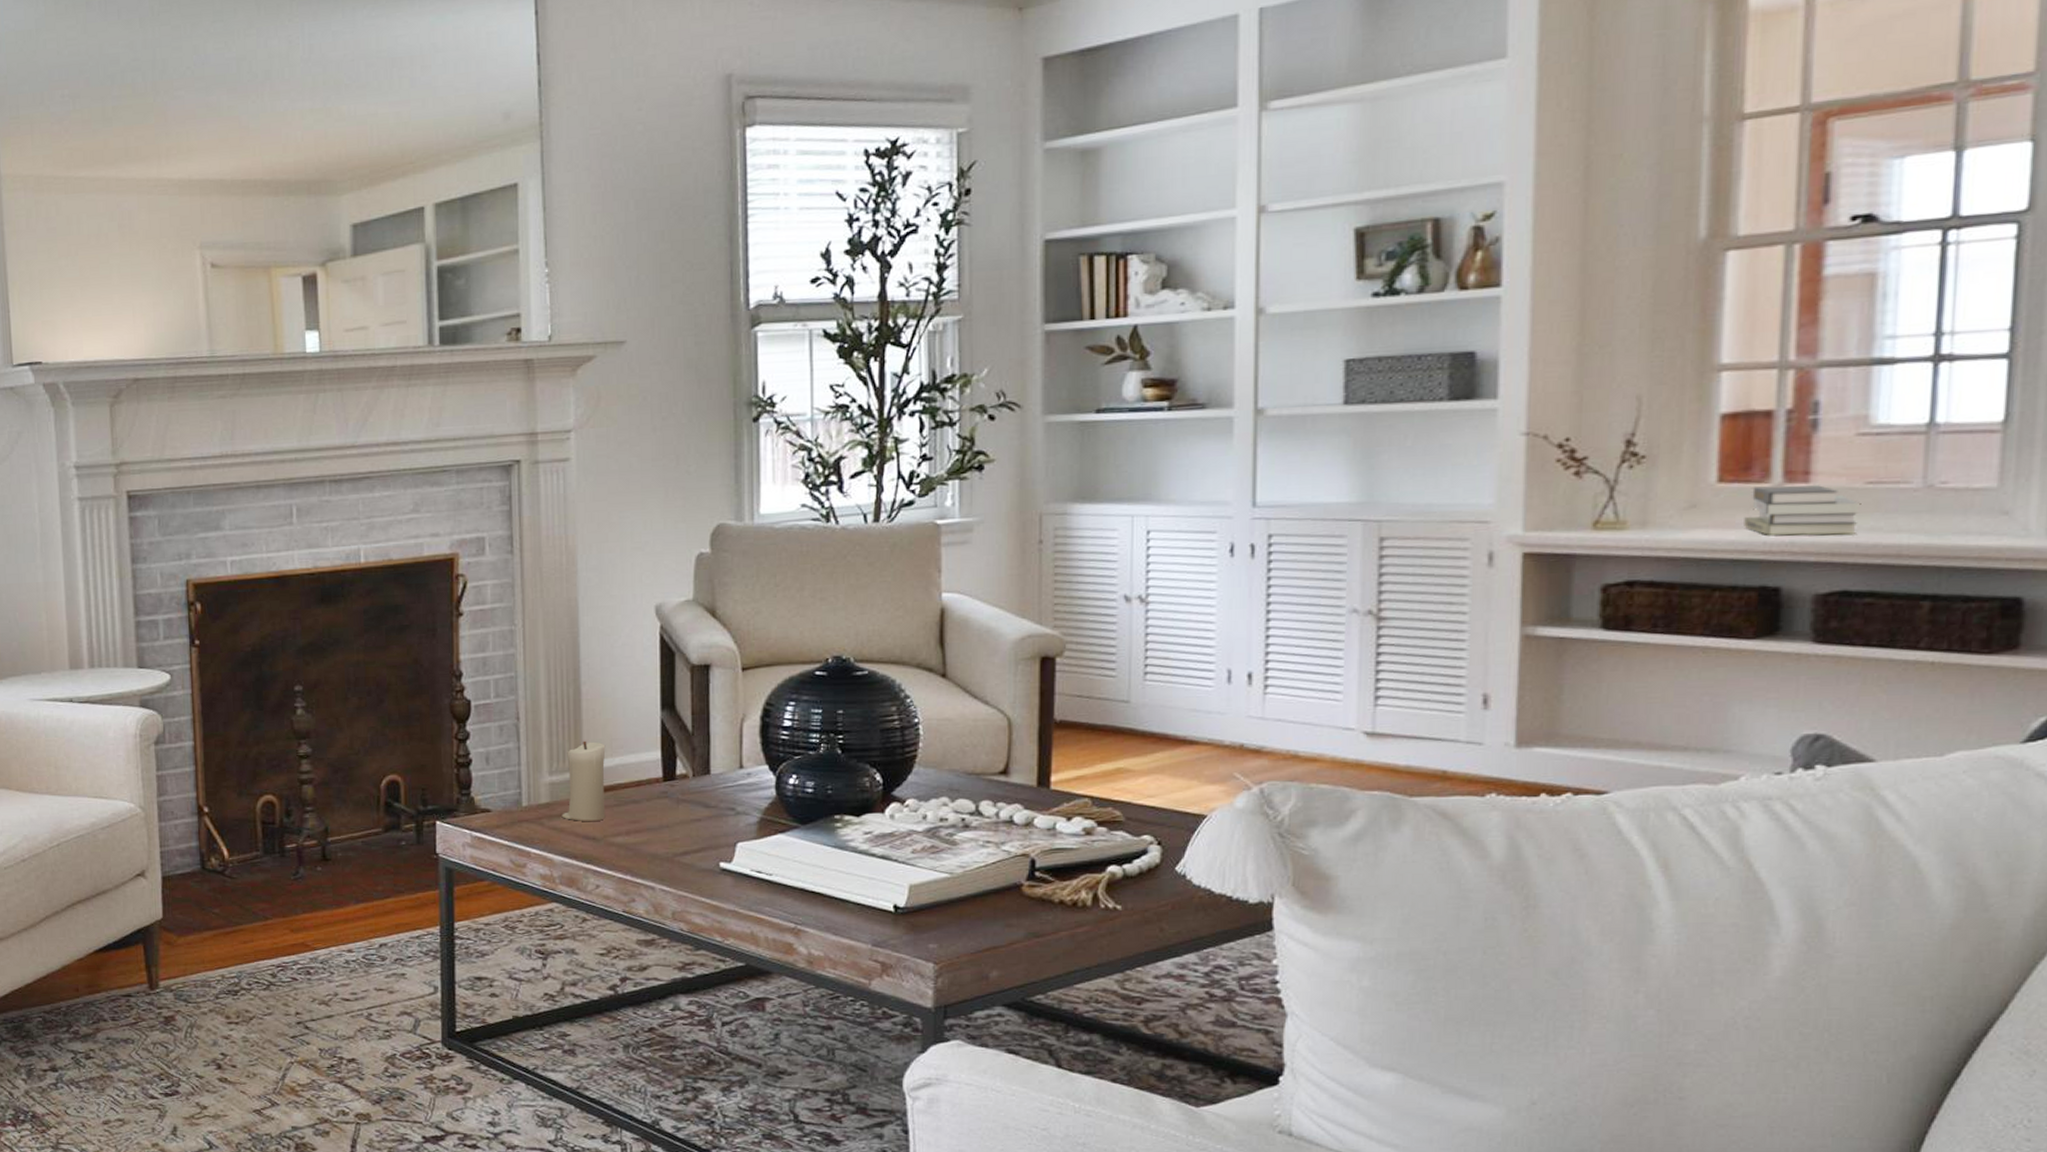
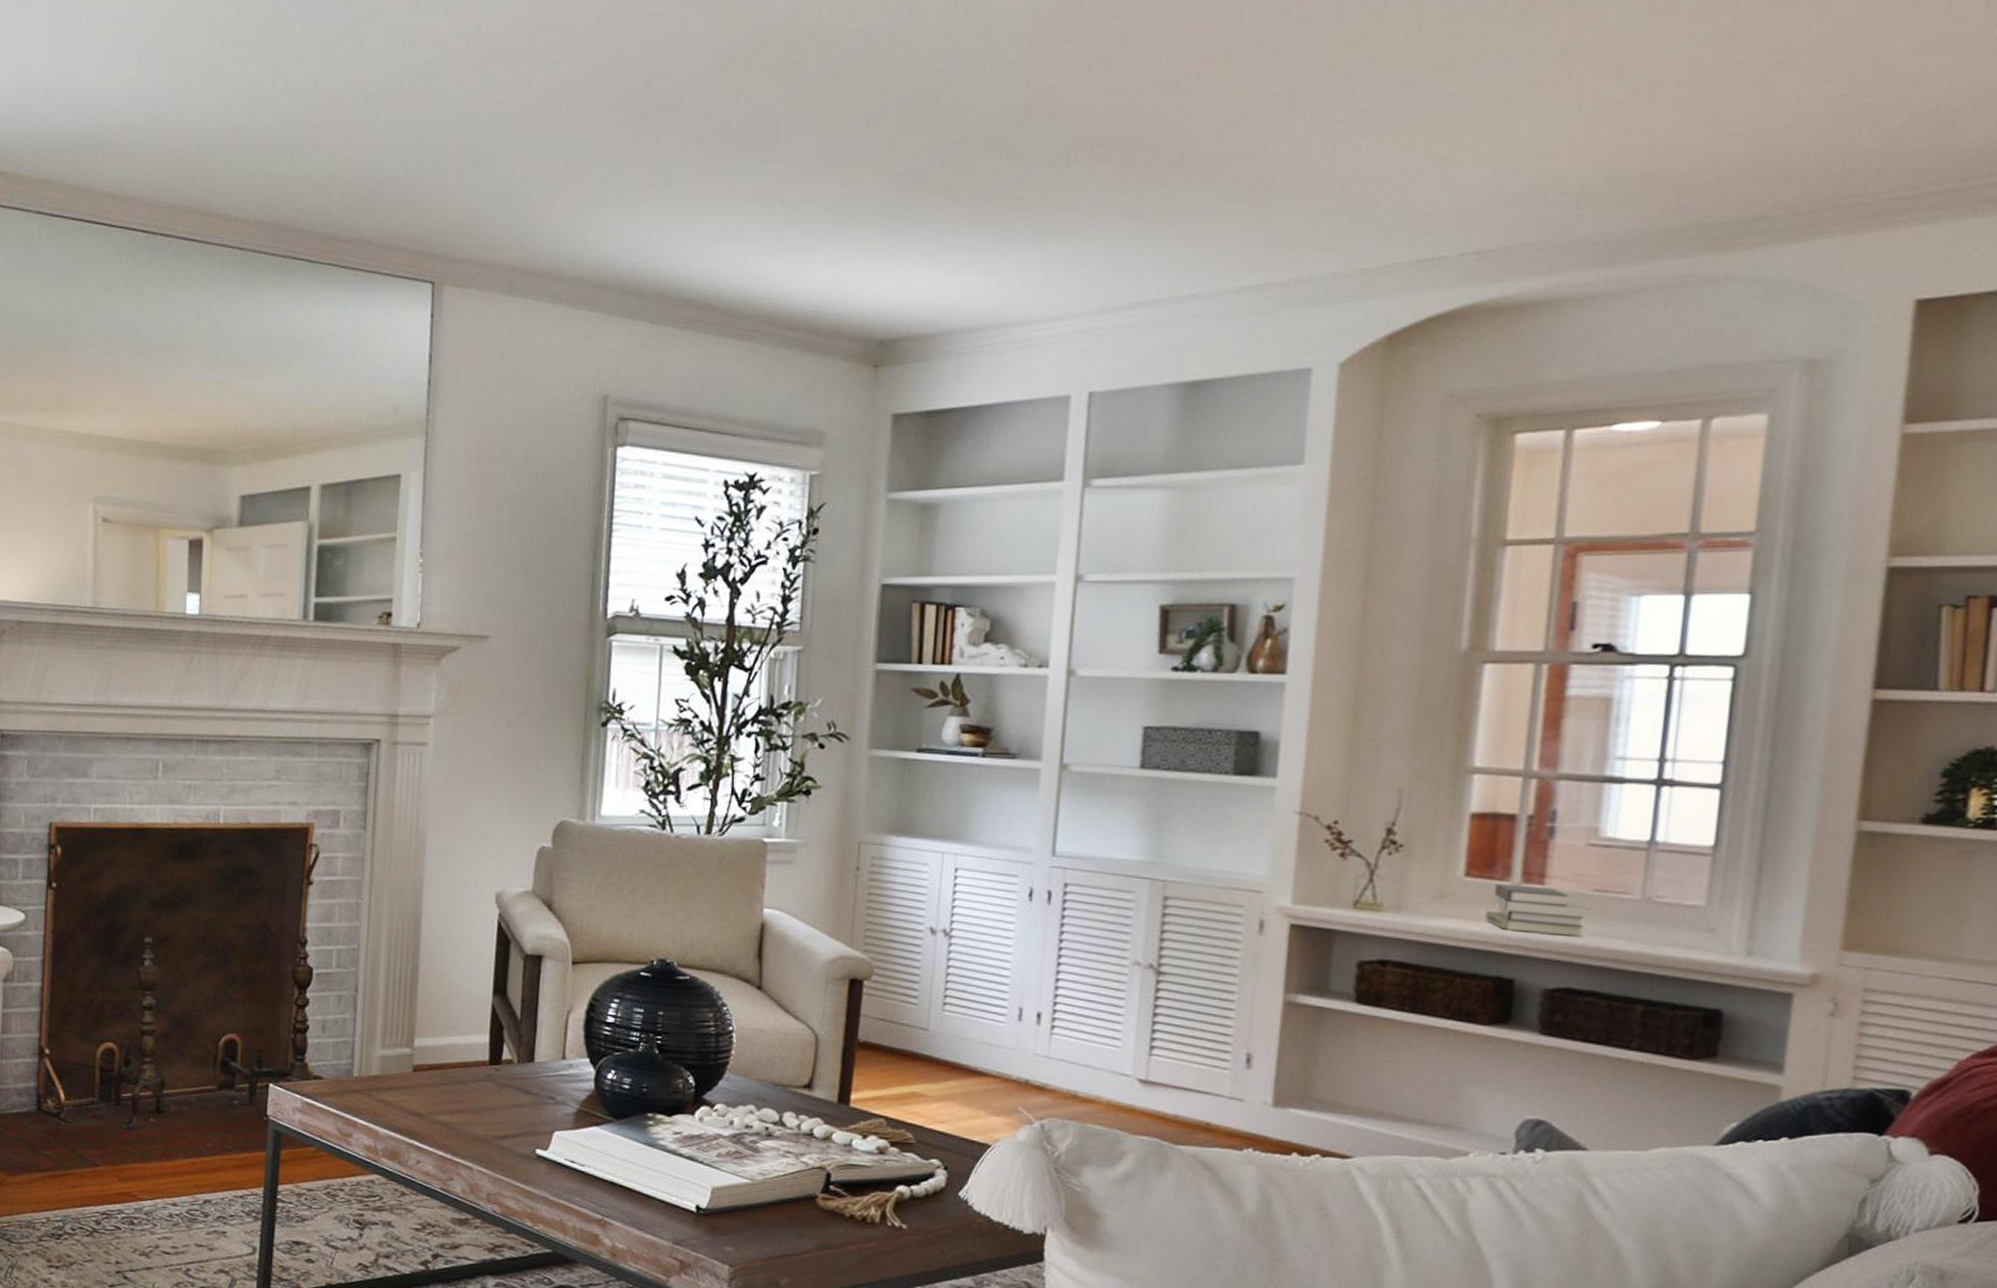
candle: present [561,740,606,822] -> none [390,1018,438,1099]

